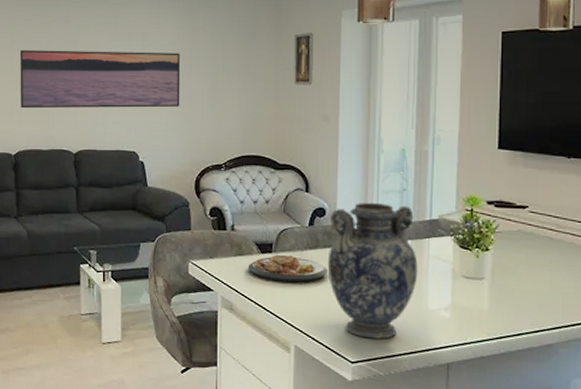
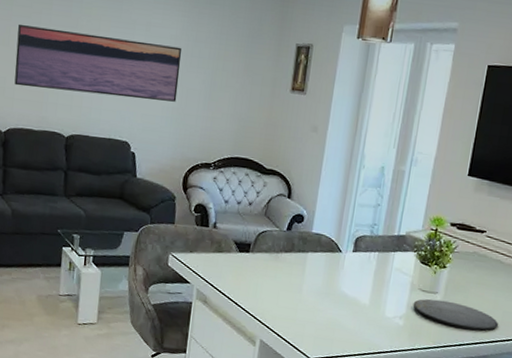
plate: present [247,254,329,283] -> none [225,254,300,283]
vase: present [327,203,418,339] -> none [299,213,384,340]
plate: none [458,285,559,318] -> present [413,298,498,331]

